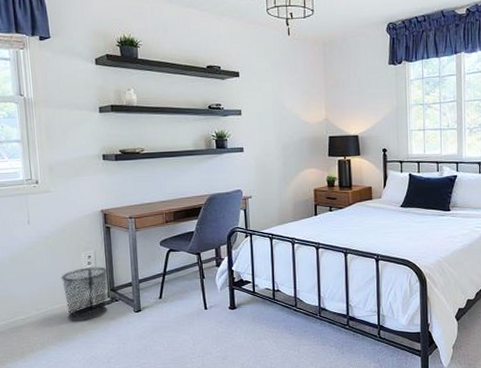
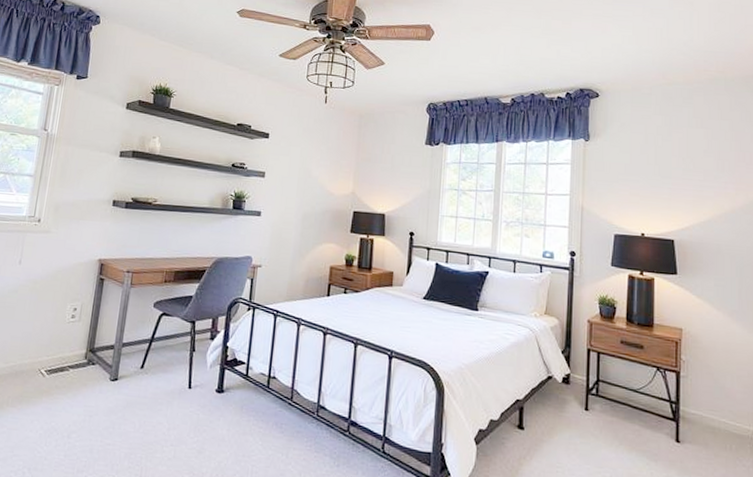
waste bin: present [61,267,108,321] -> none [35,321,91,383]

